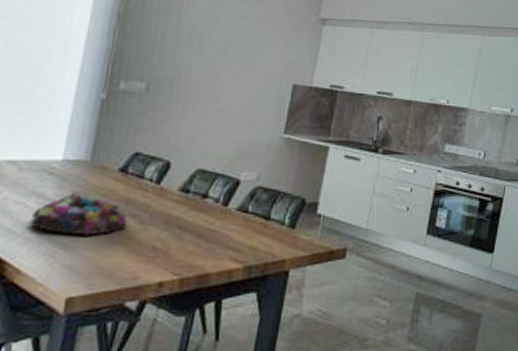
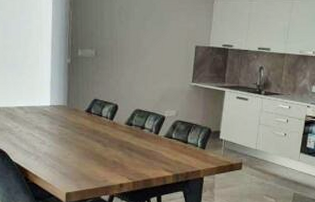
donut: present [28,193,127,236] -> none [36,127,96,154]

